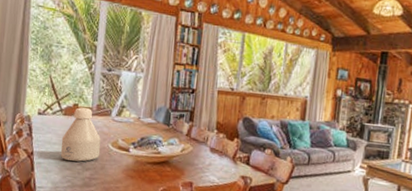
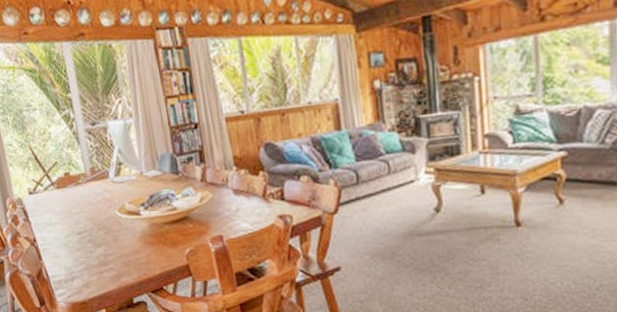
bottle: present [61,107,101,162] -> none [61,175,109,241]

